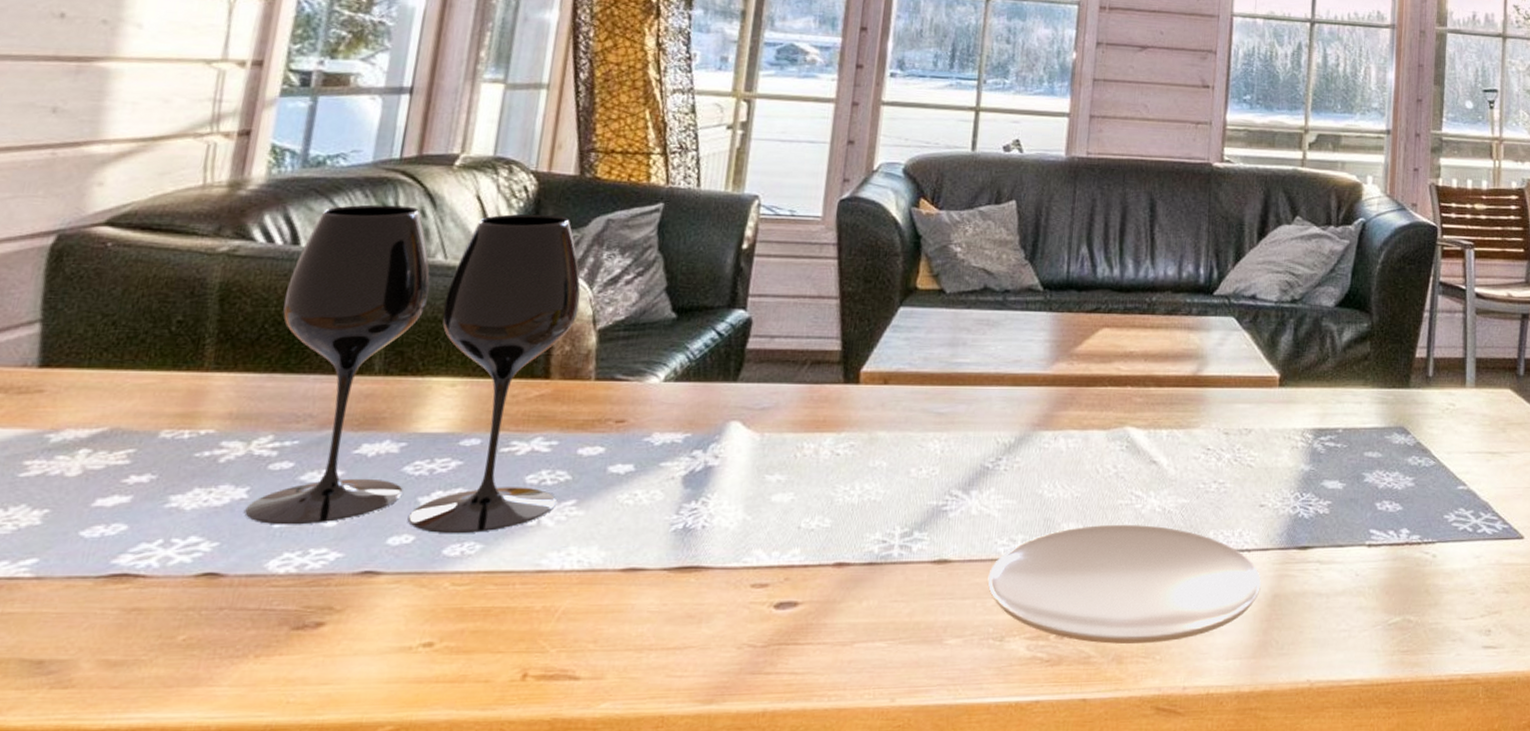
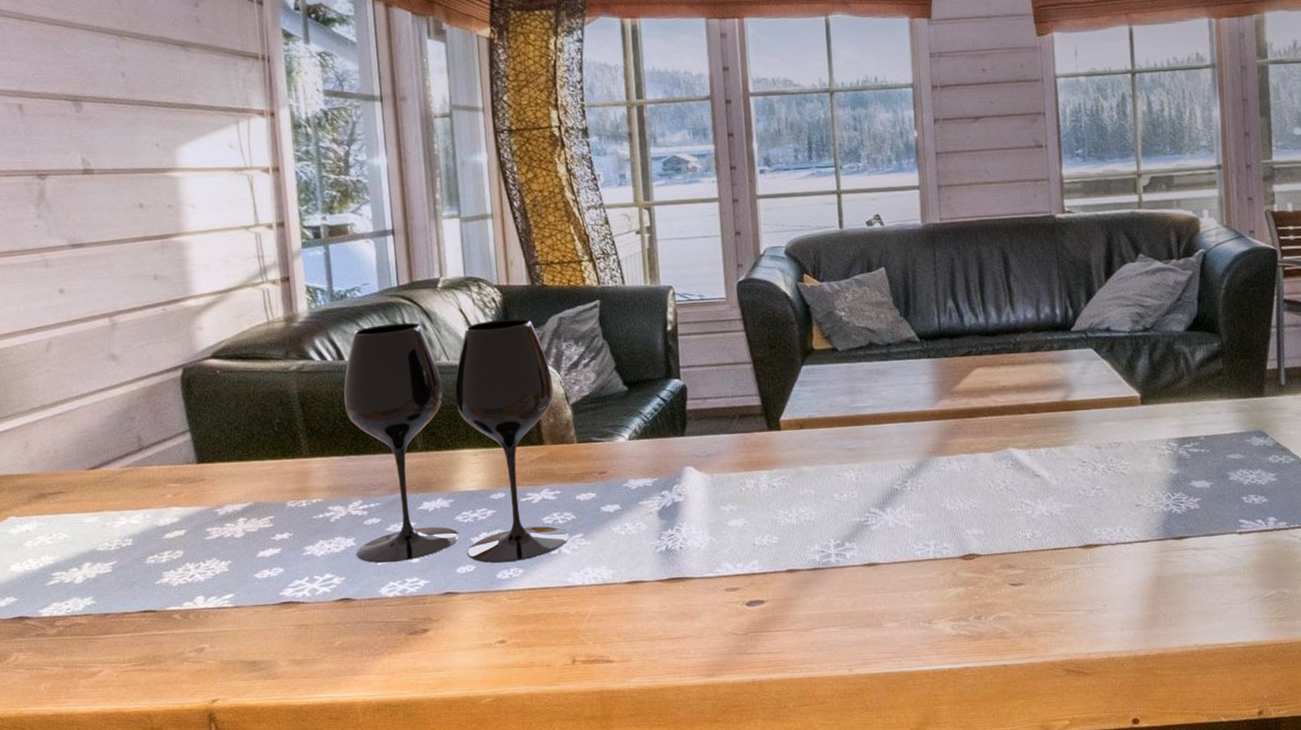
plate: present [987,524,1261,645] -> none [911,527,1145,622]

